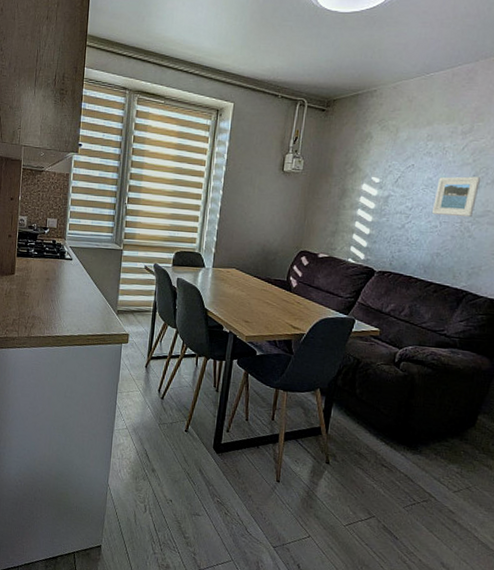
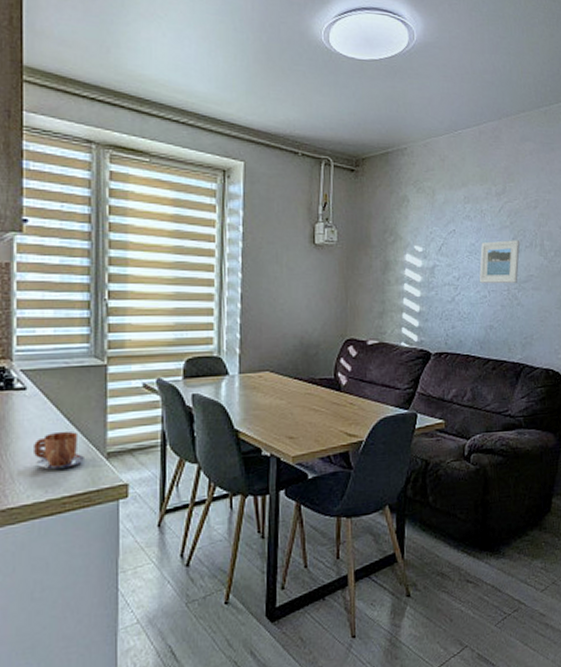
mug: none [73,291,103,316] -> present [34,431,84,470]

